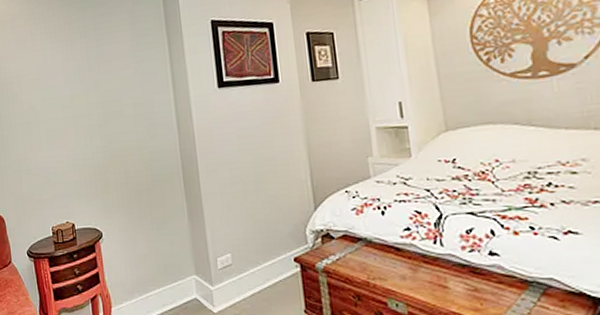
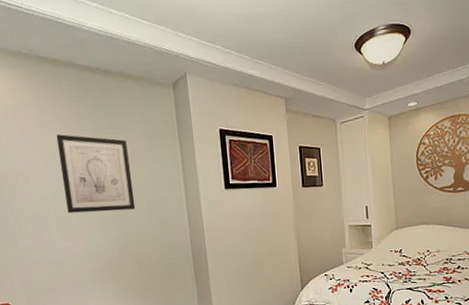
wall art: none [46,39,122,121] -> present [56,134,136,214]

